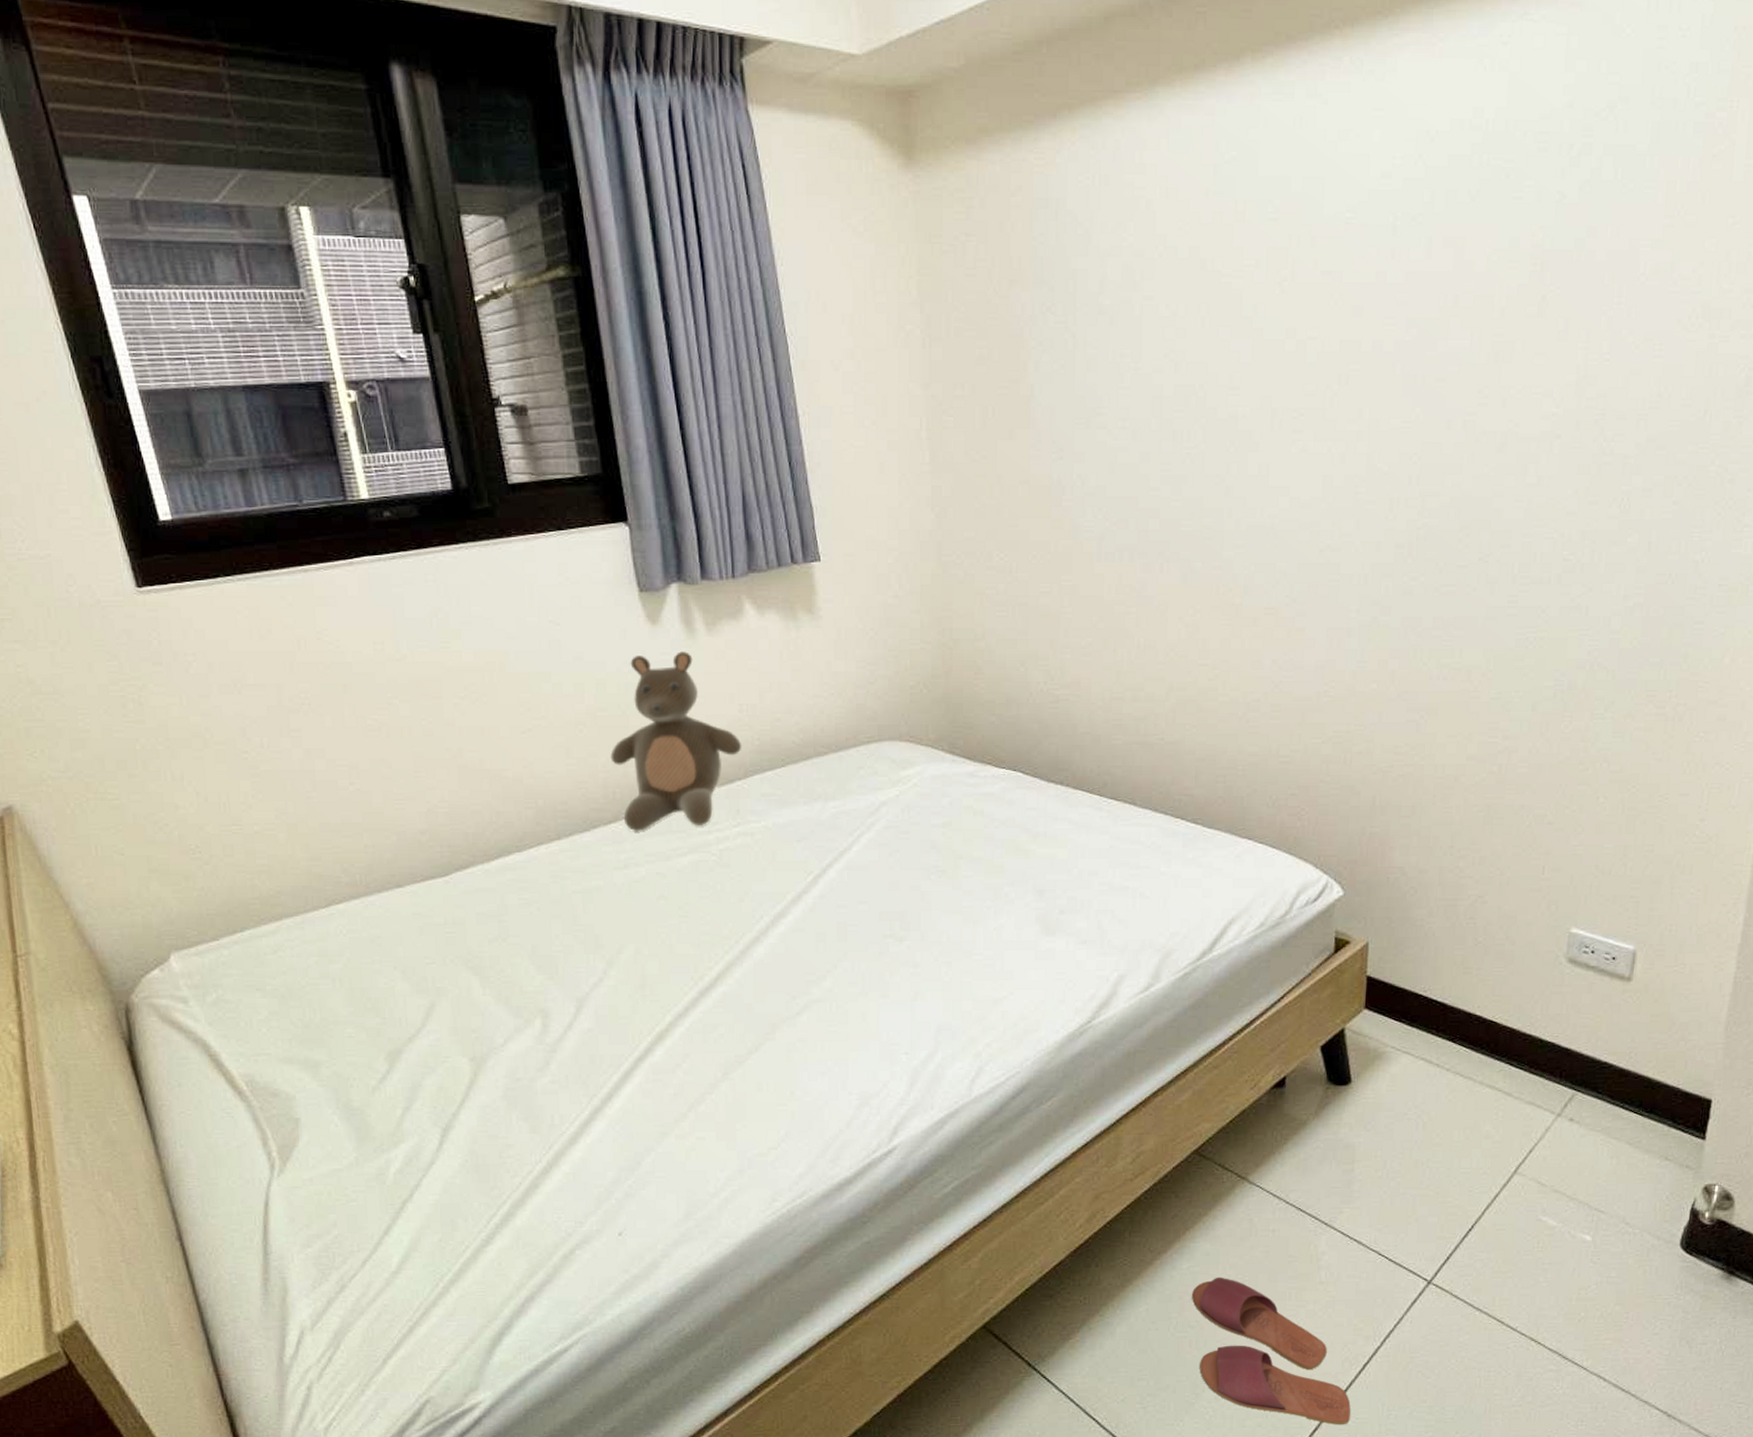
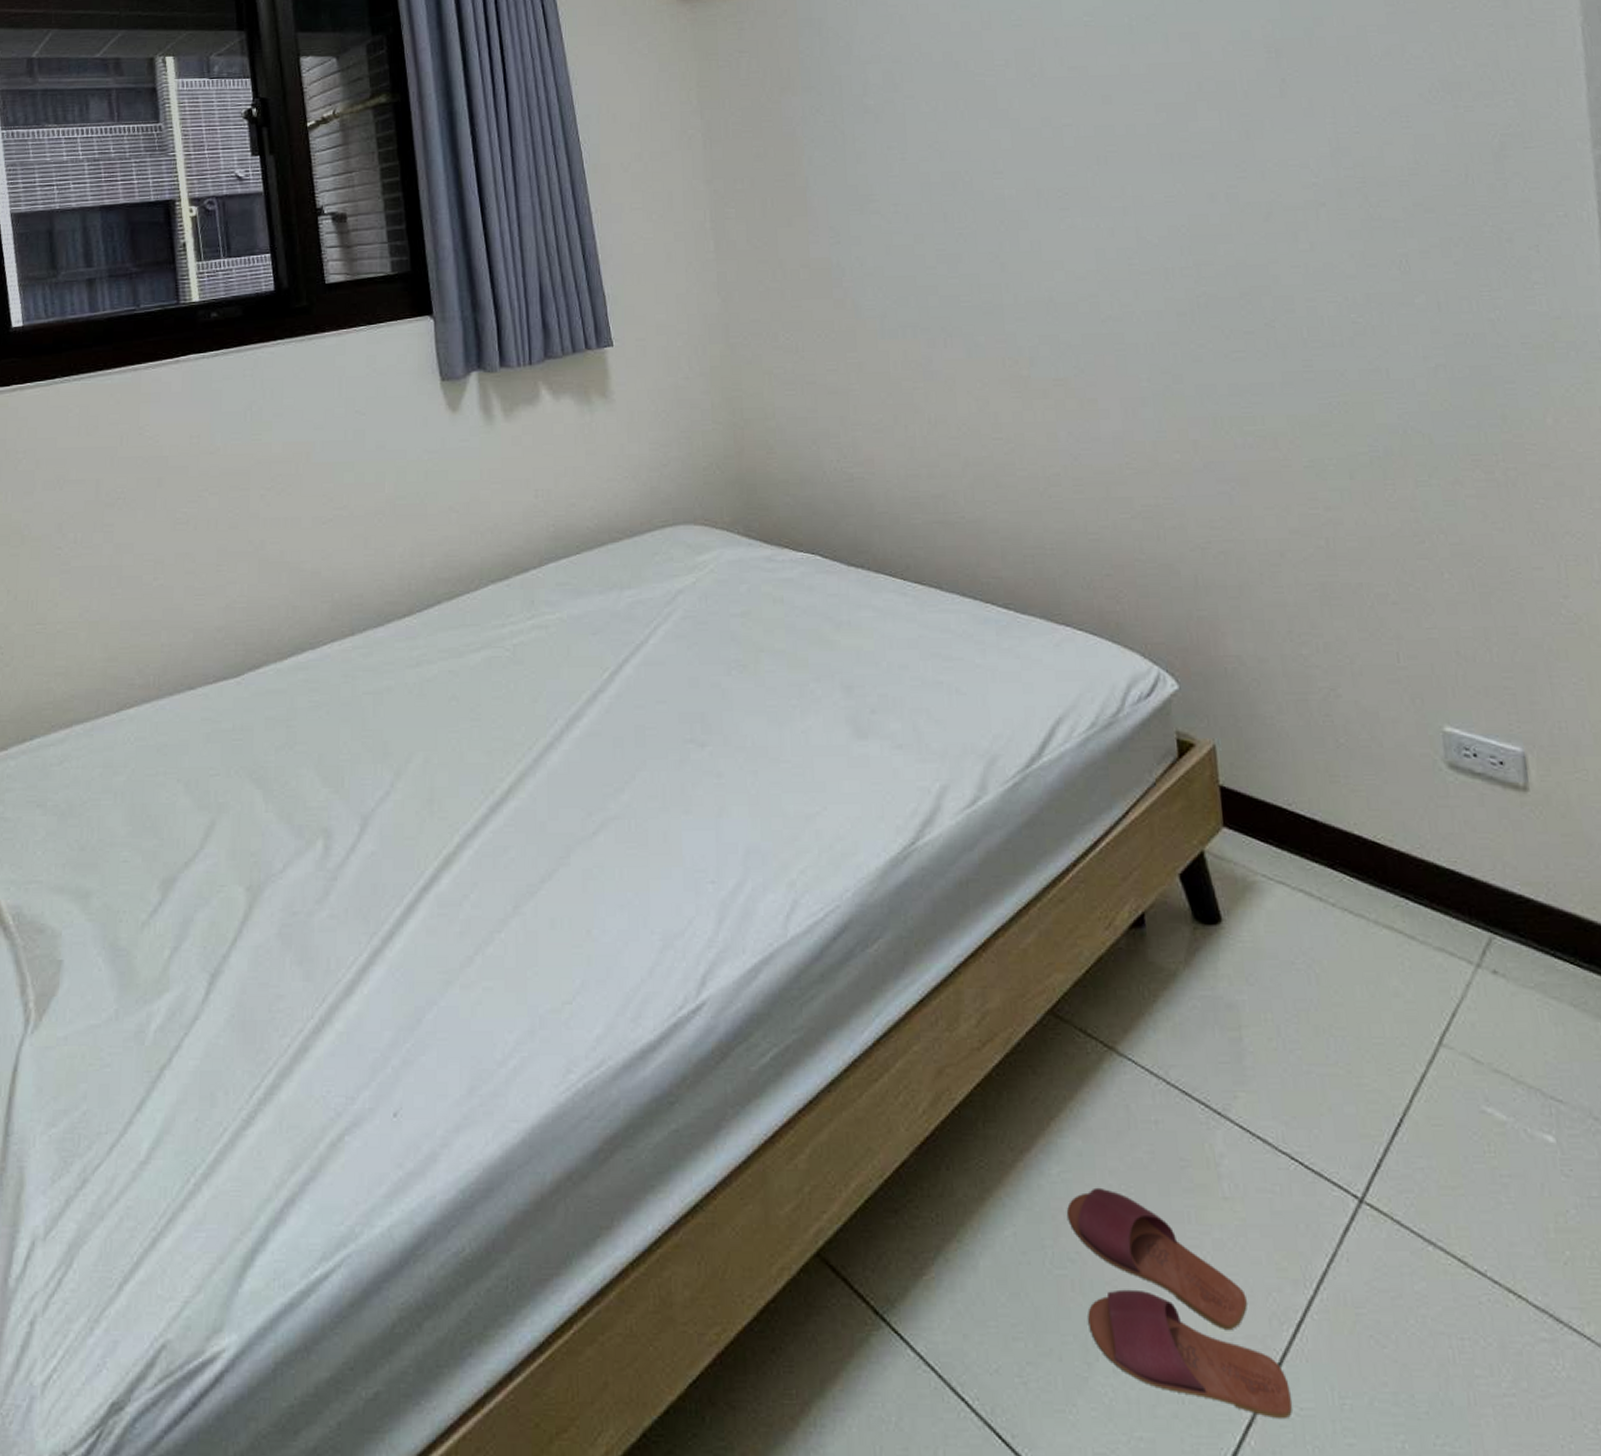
stuffed bear: present [610,651,742,831] -> none [407,438,537,625]

